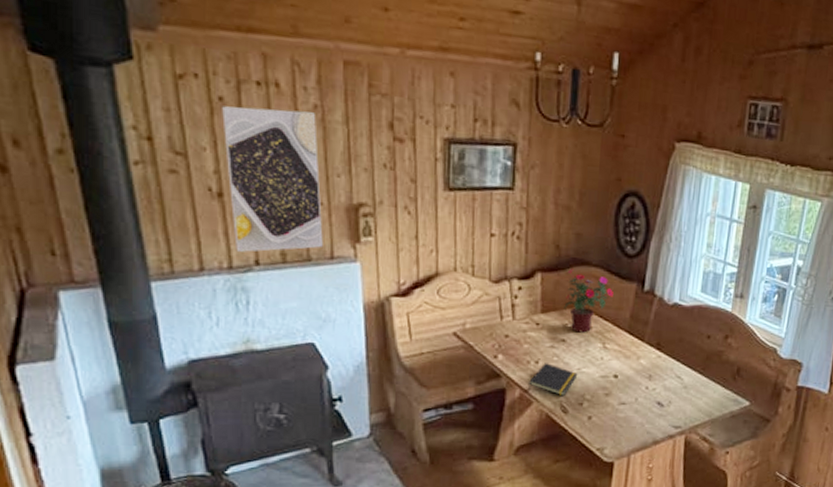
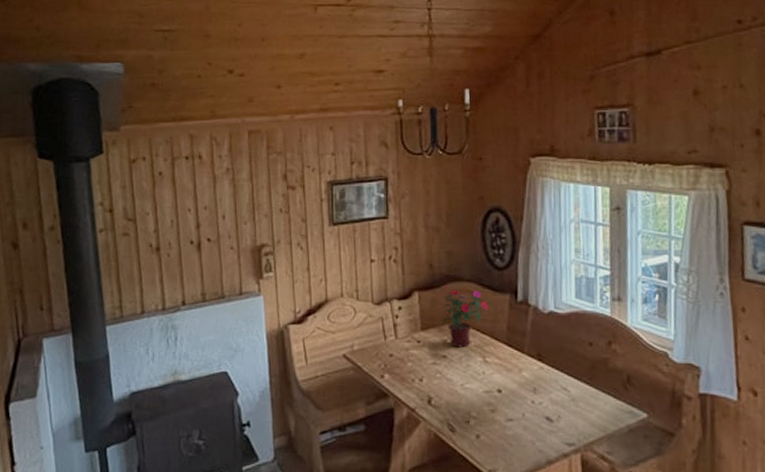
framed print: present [221,106,323,252] -> none [160,175,234,295]
notepad: present [528,363,578,395] -> none [415,380,462,413]

